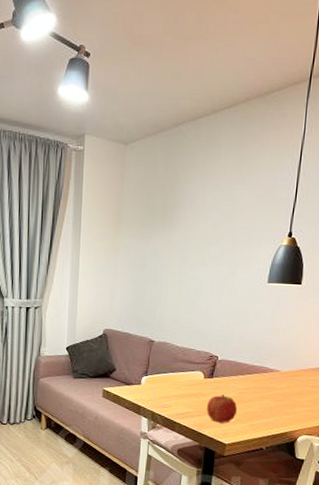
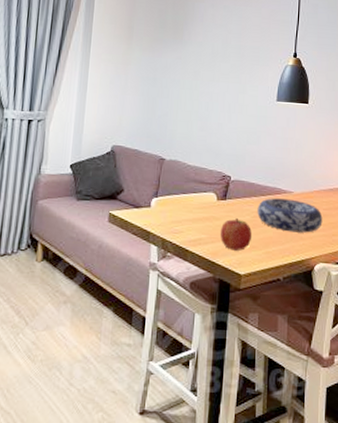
decorative bowl: none [243,376,309,408] -> present [257,198,323,233]

